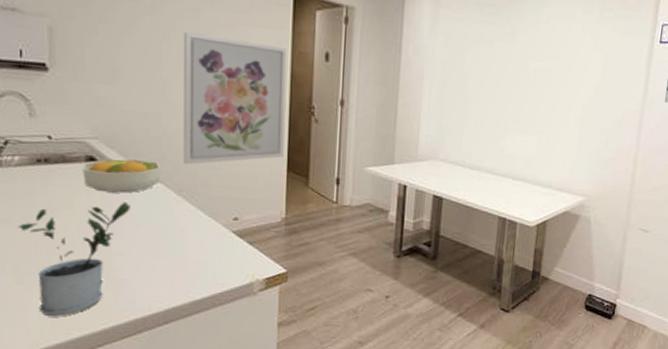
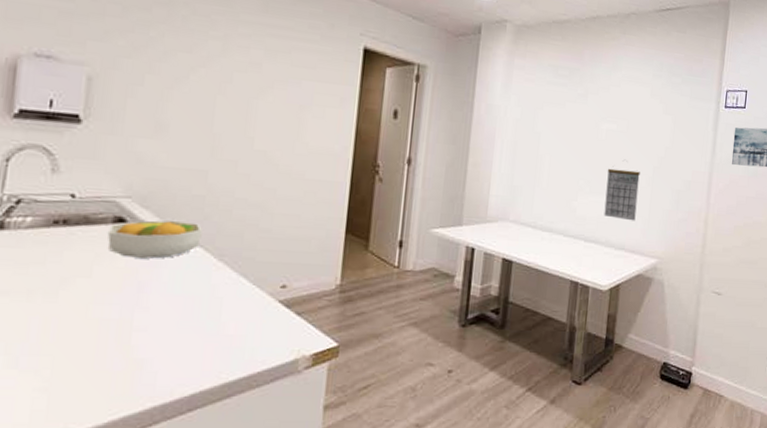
potted plant: present [17,202,130,317] -> none [18,268,161,408]
wall art: present [183,32,288,165] -> none [228,85,354,227]
calendar: none [531,105,569,160] -> present [604,166,640,221]

